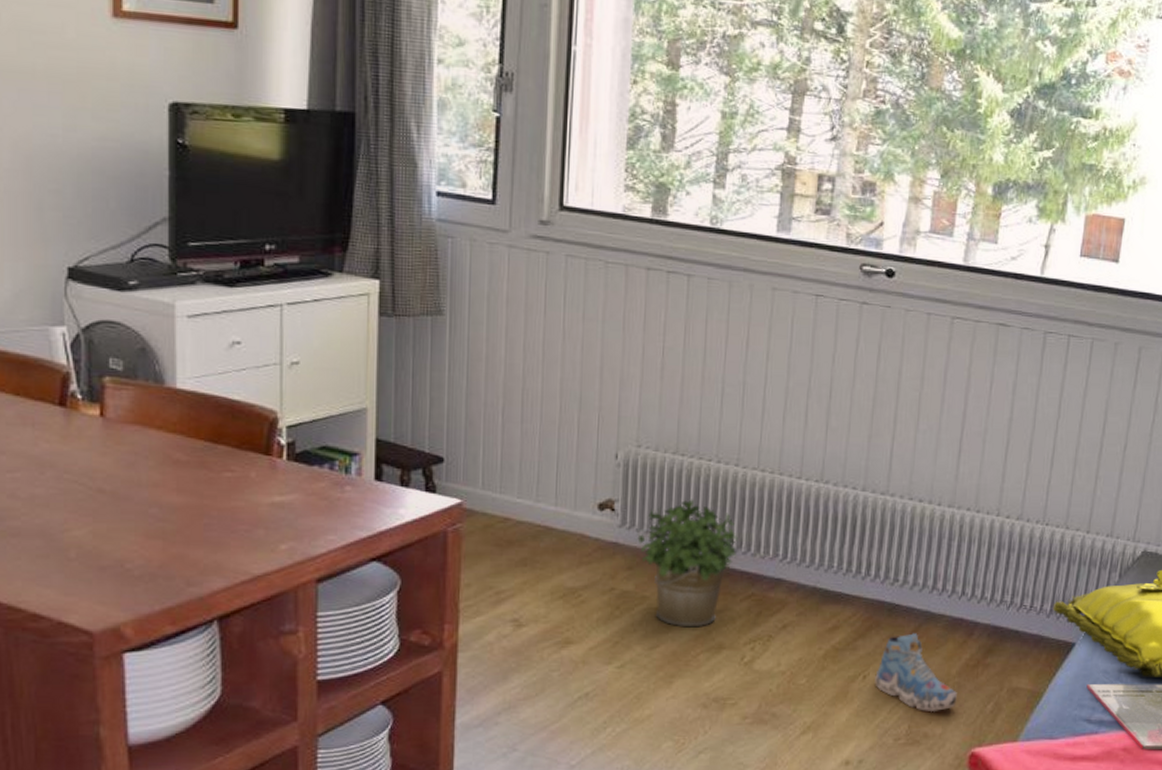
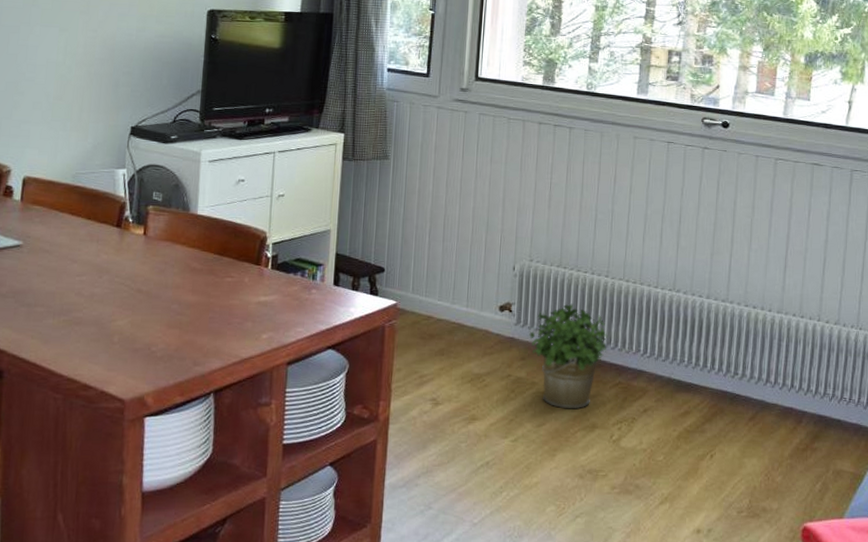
shoe: present [875,633,957,713] -> none [720,419,790,489]

